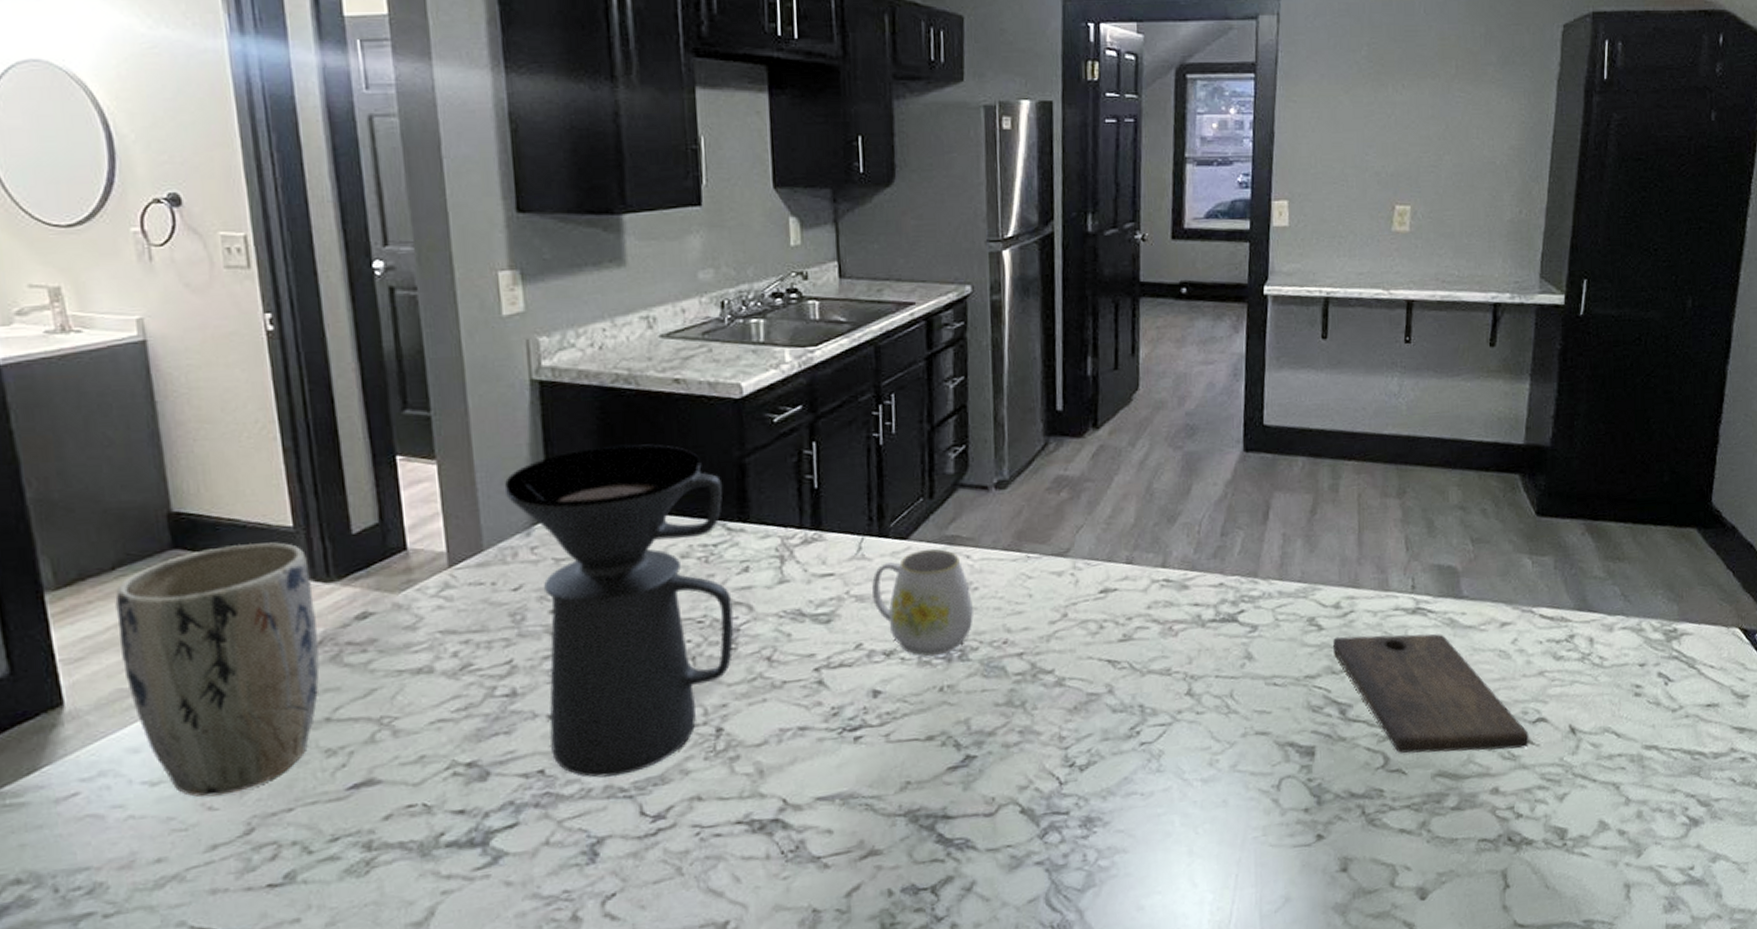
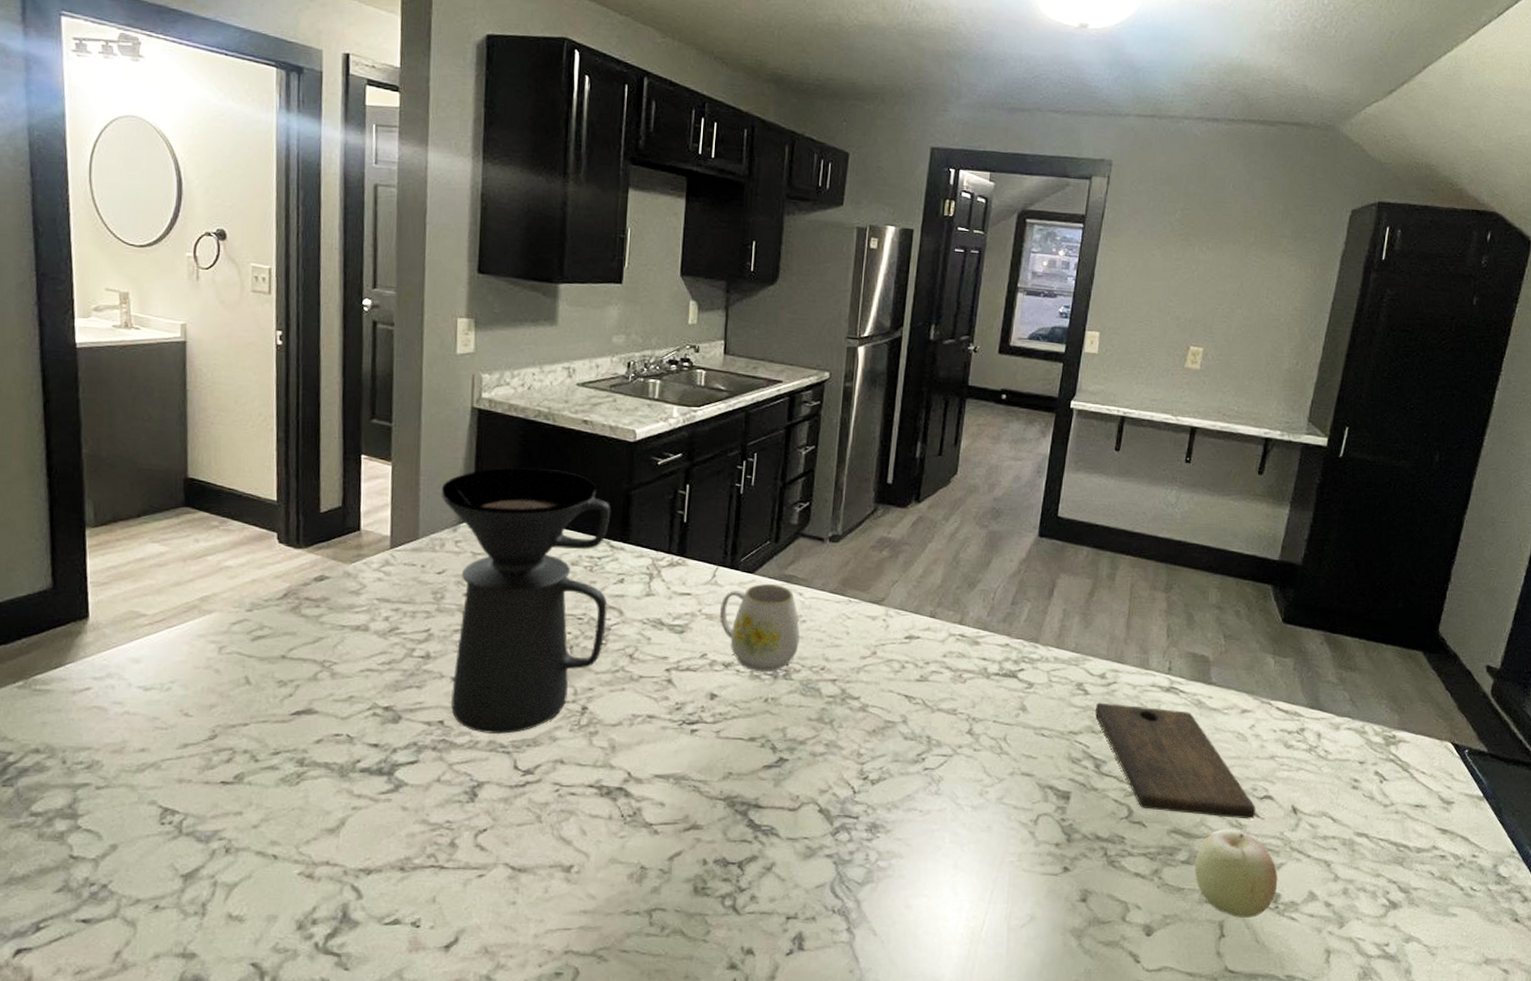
plant pot: present [115,542,320,797] -> none [136,509,285,706]
fruit: none [1467,763,1563,863] -> present [1194,829,1278,918]

